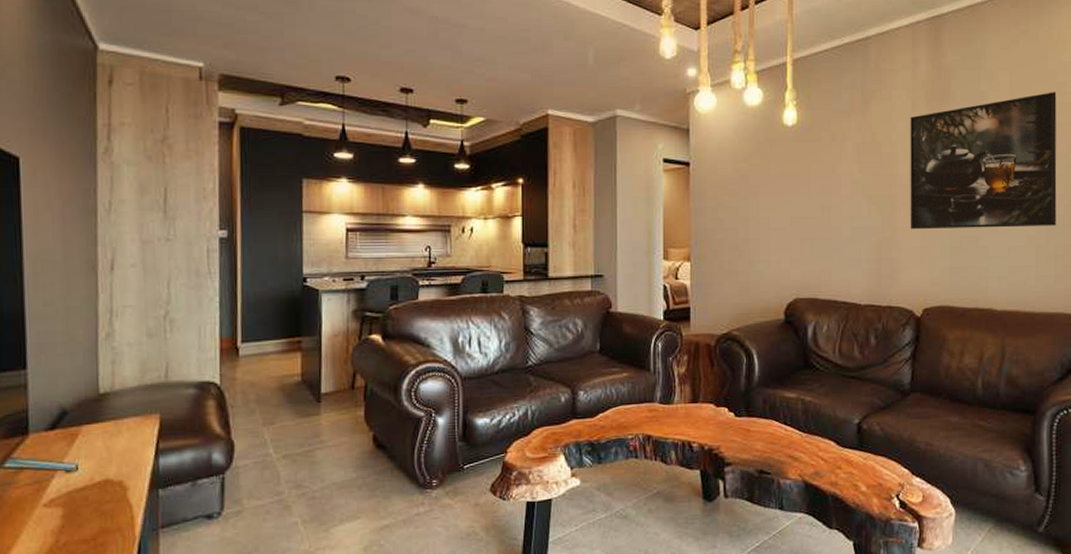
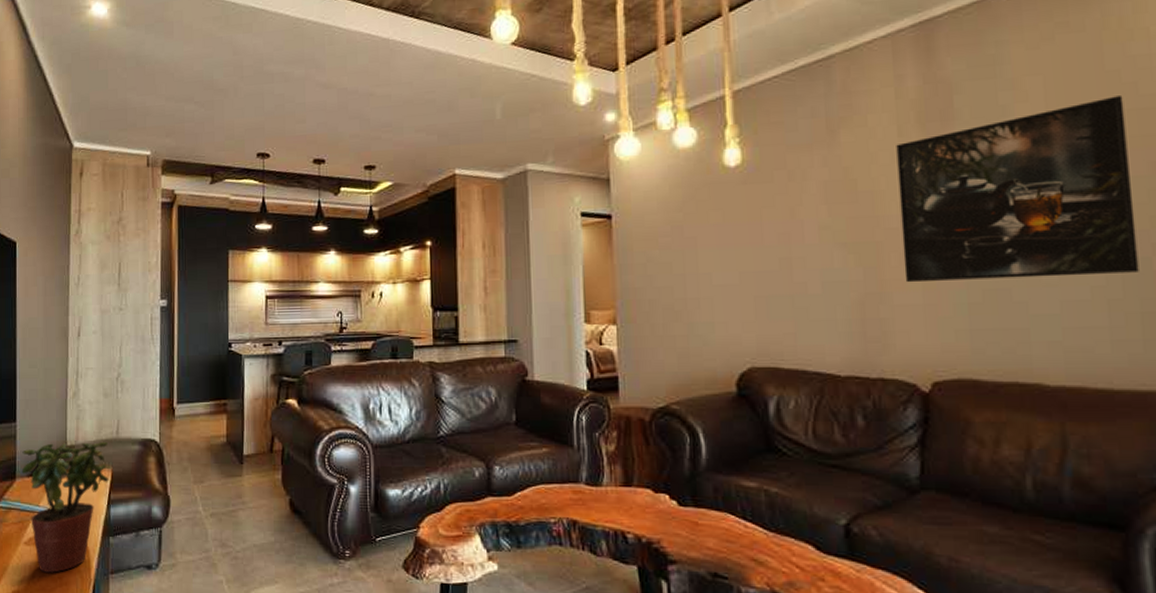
potted plant: none [36,386,160,535] -> present [21,441,112,573]

